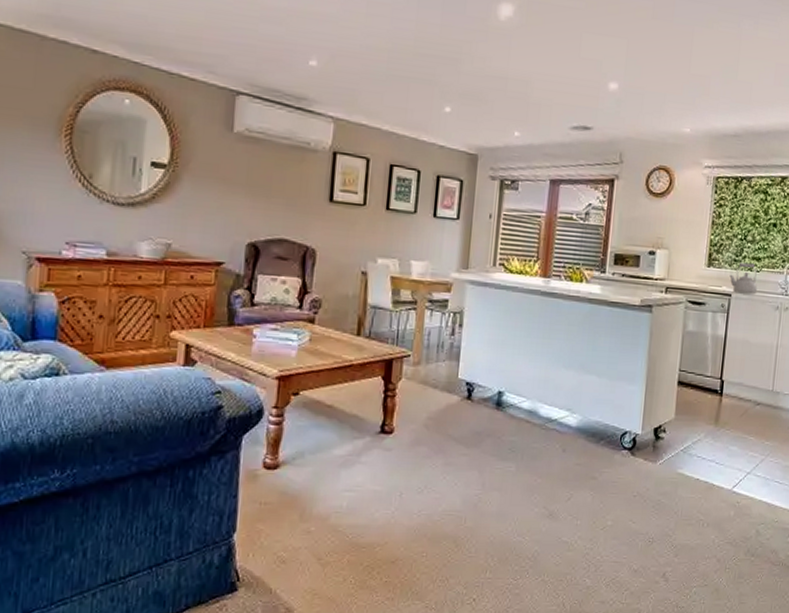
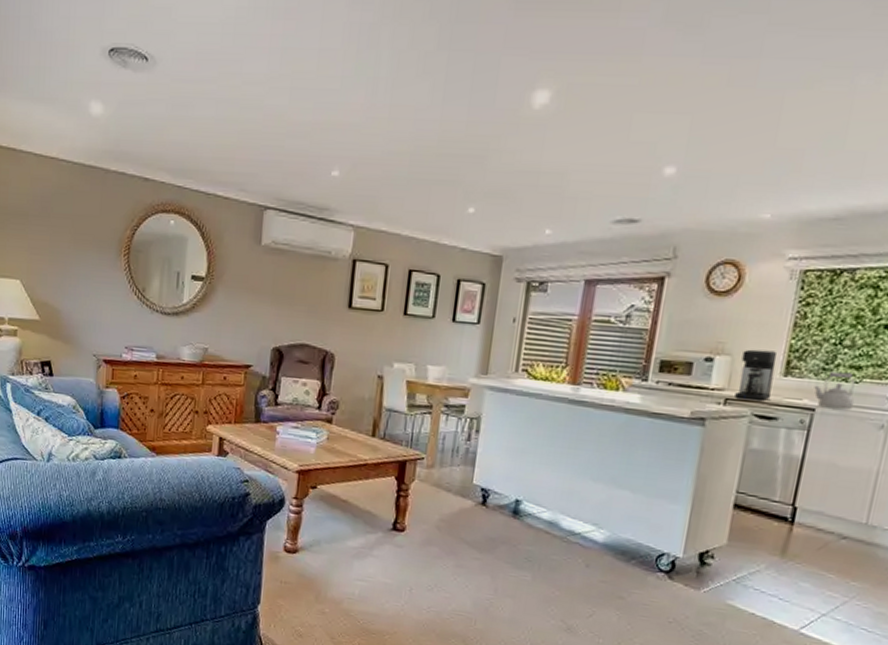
coffee maker: none [673,243,702,289] -> present [735,349,778,402]

